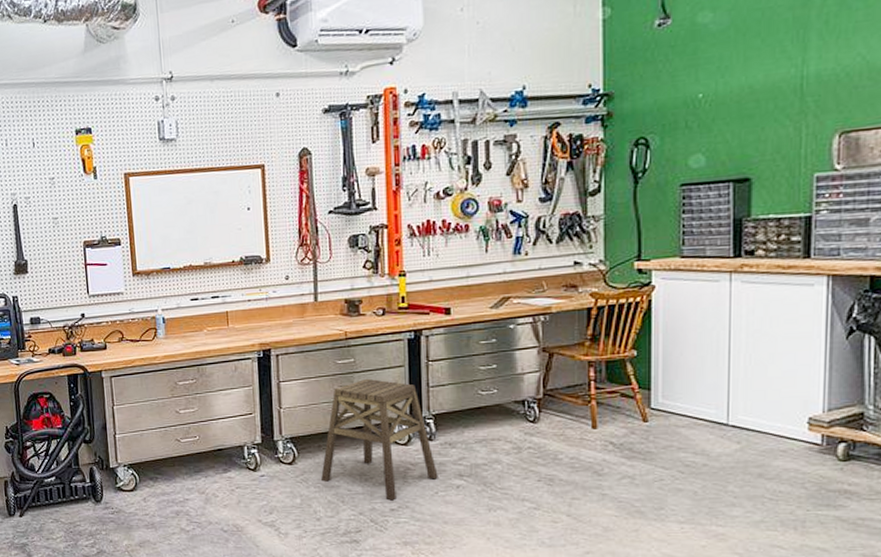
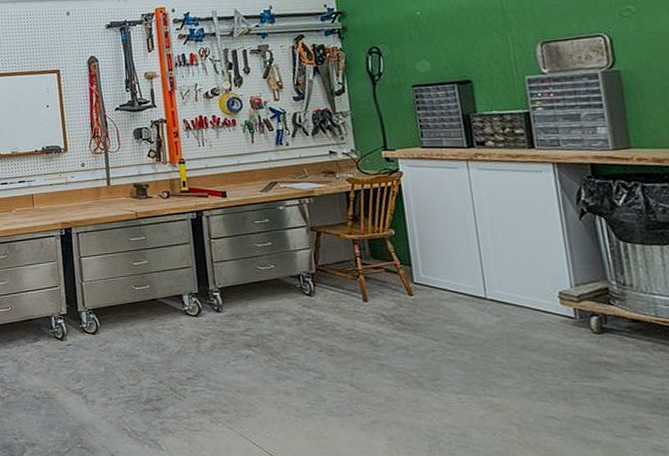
stool: present [321,378,438,501] -> none [122,254,229,370]

